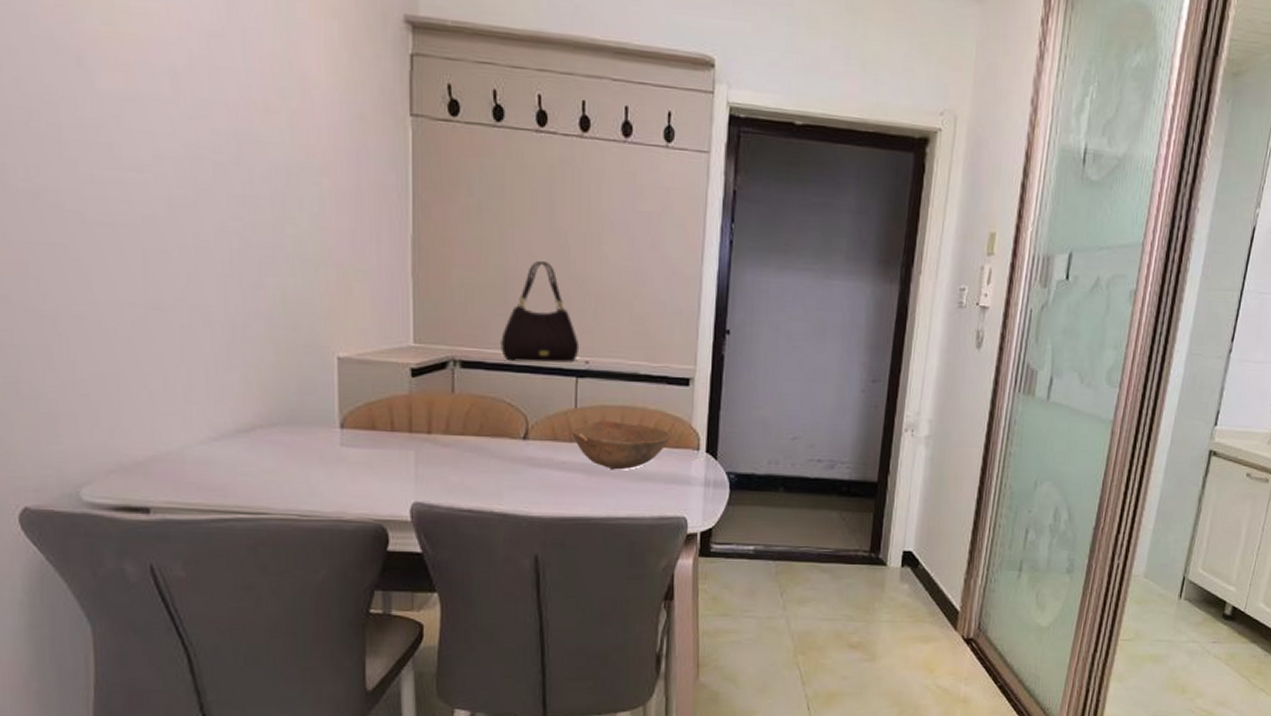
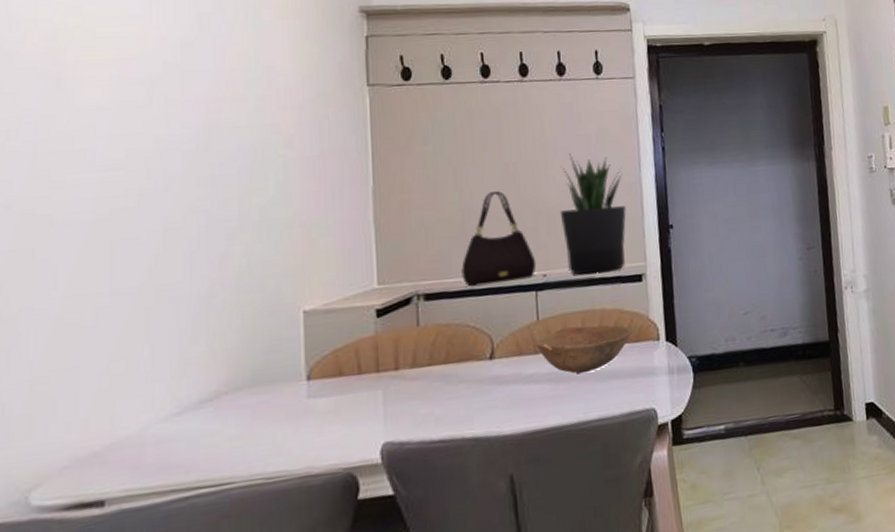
planter: none [609,230,683,370] -> present [559,153,626,275]

